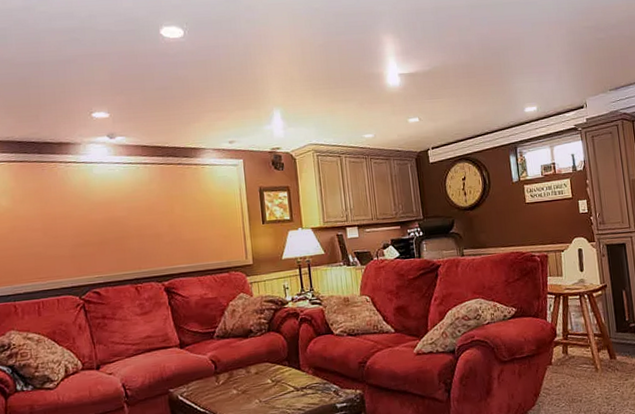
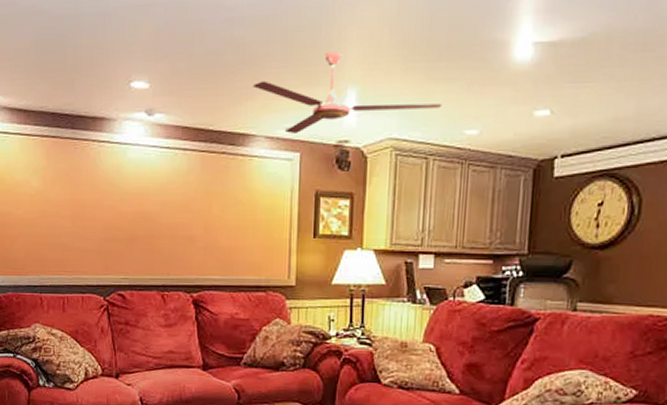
ceiling fan: none [198,84,345,145] -> present [252,51,443,133]

